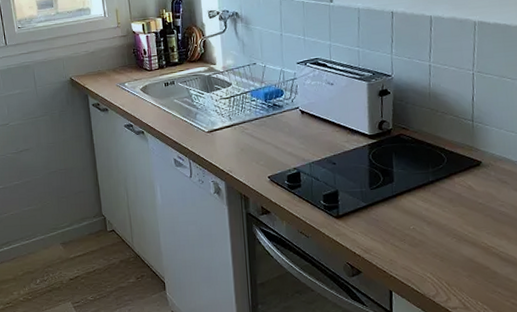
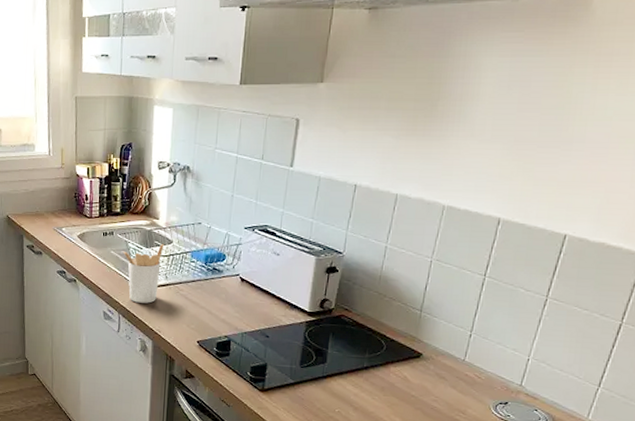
utensil holder: none [186,86,224,147] -> present [123,243,164,304]

